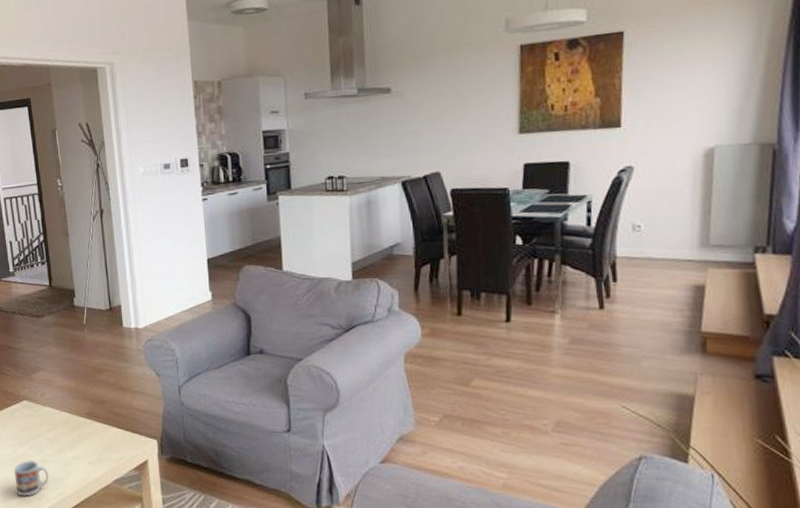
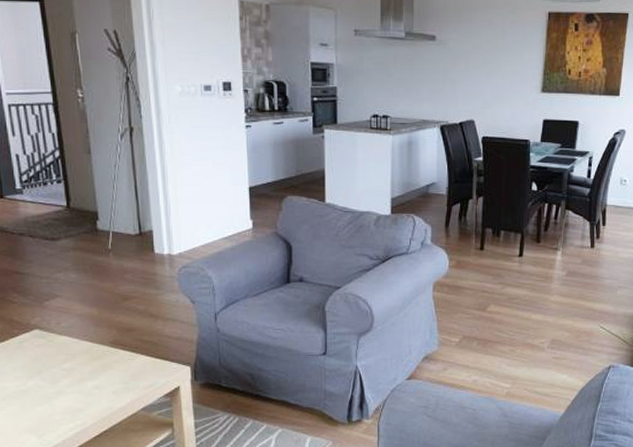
cup: present [14,460,49,496] -> none [23,392,66,430]

